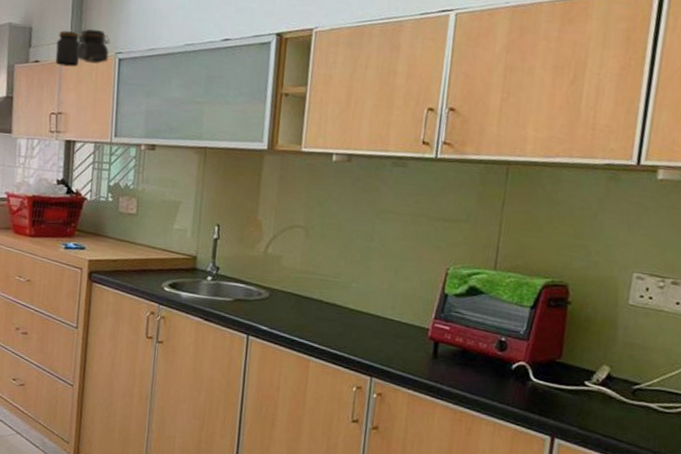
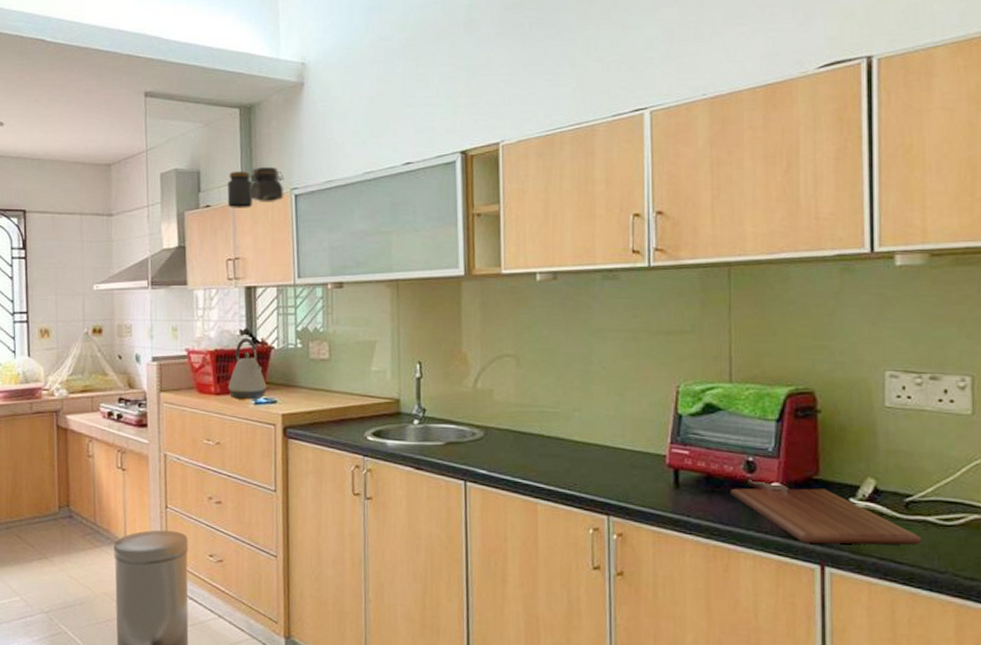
kettle: none [42,187,77,245] -> present [228,337,267,400]
cutting board: none [481,355,642,427] -> present [730,477,921,545]

